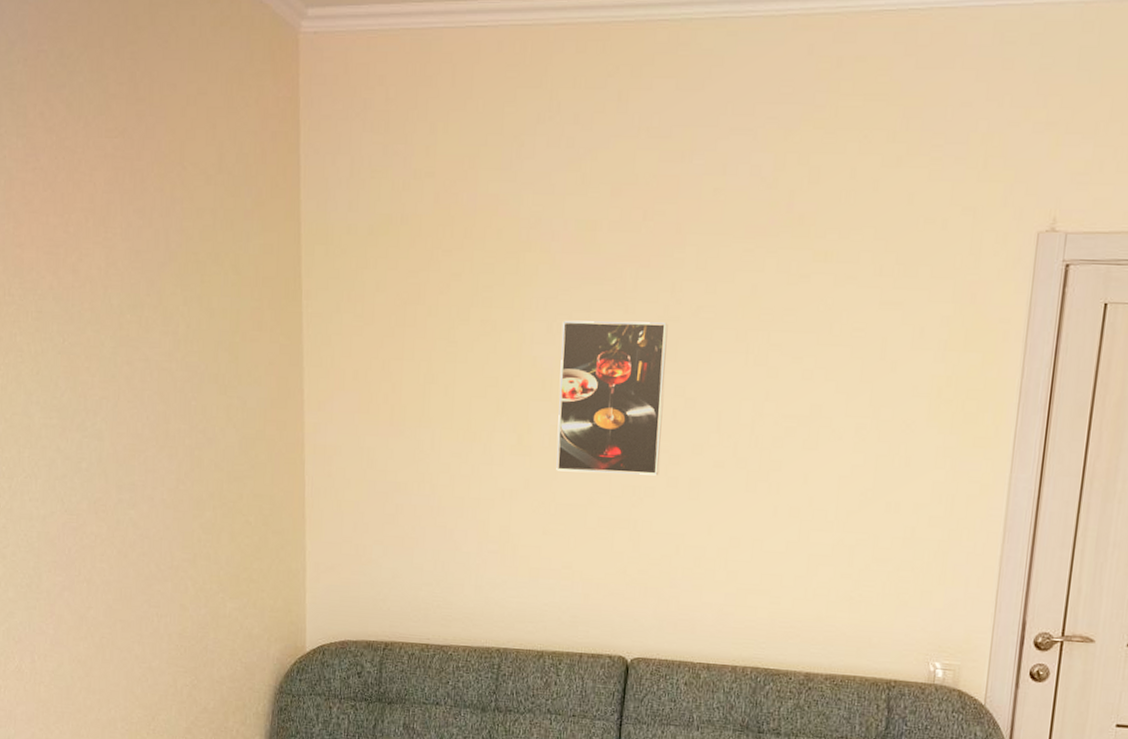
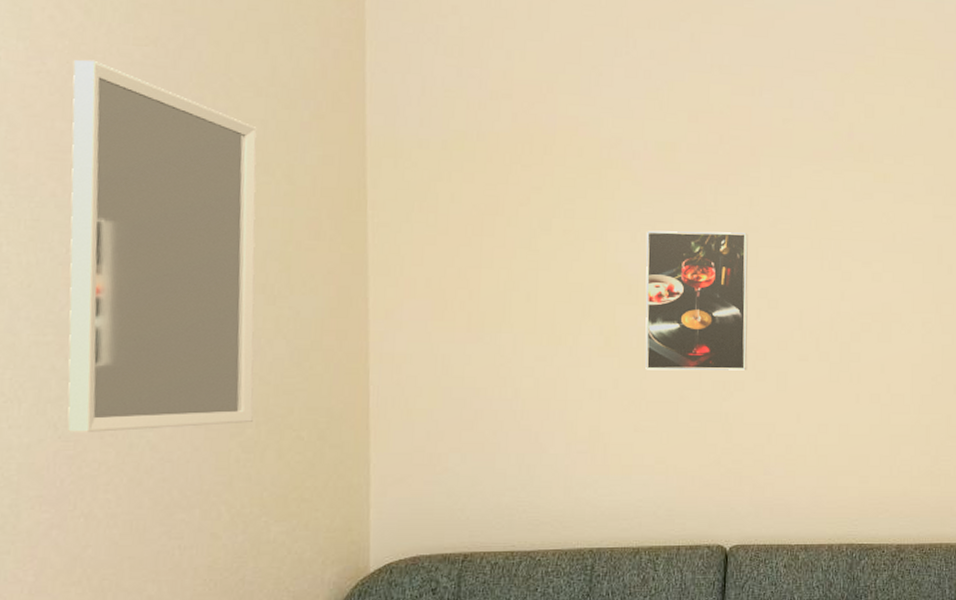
home mirror: none [60,154,211,508] -> present [67,60,257,432]

